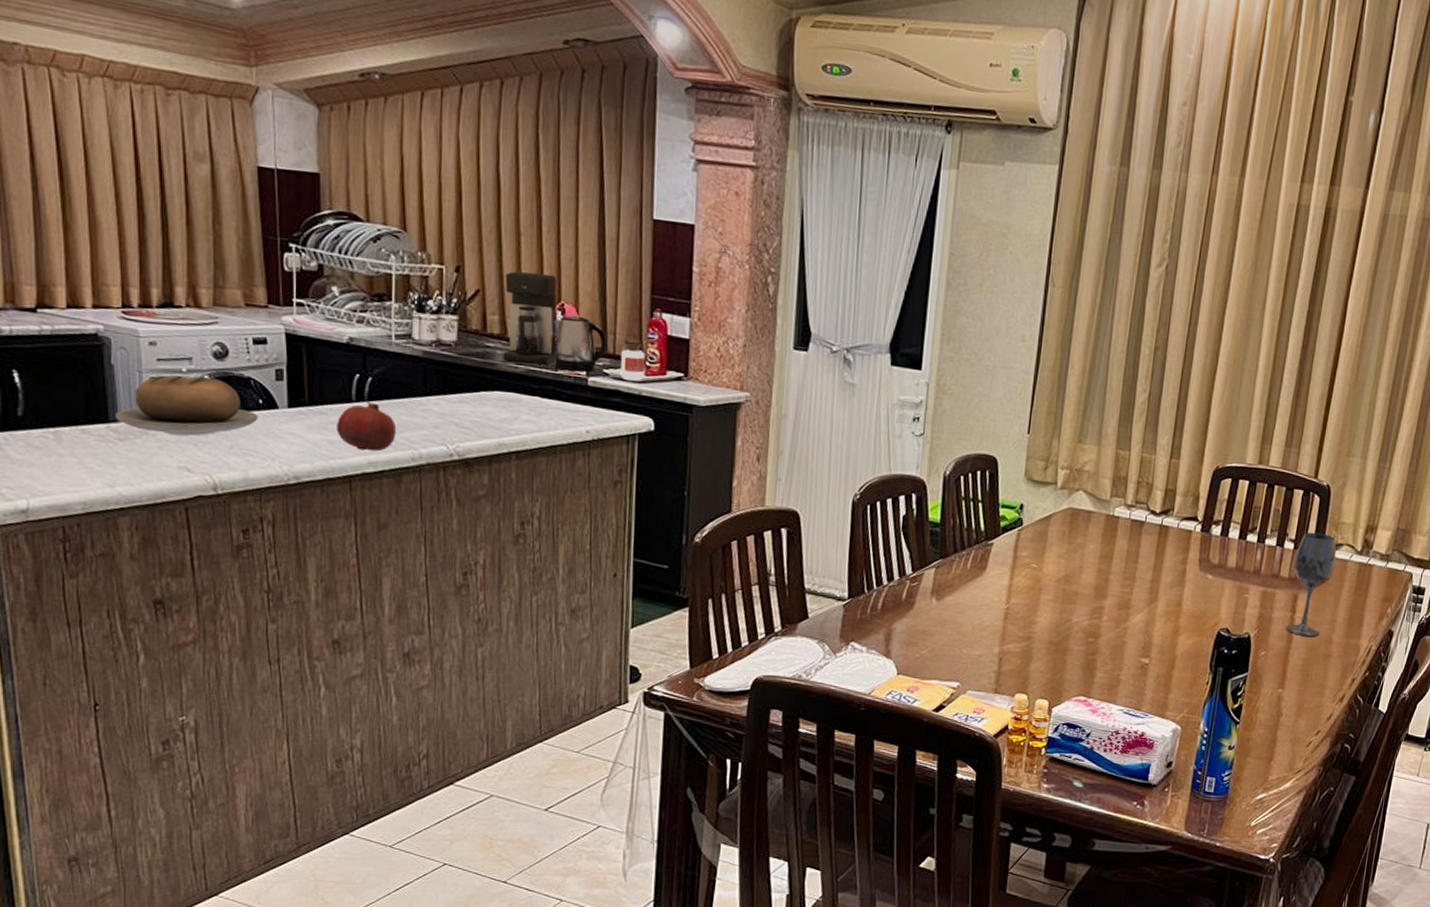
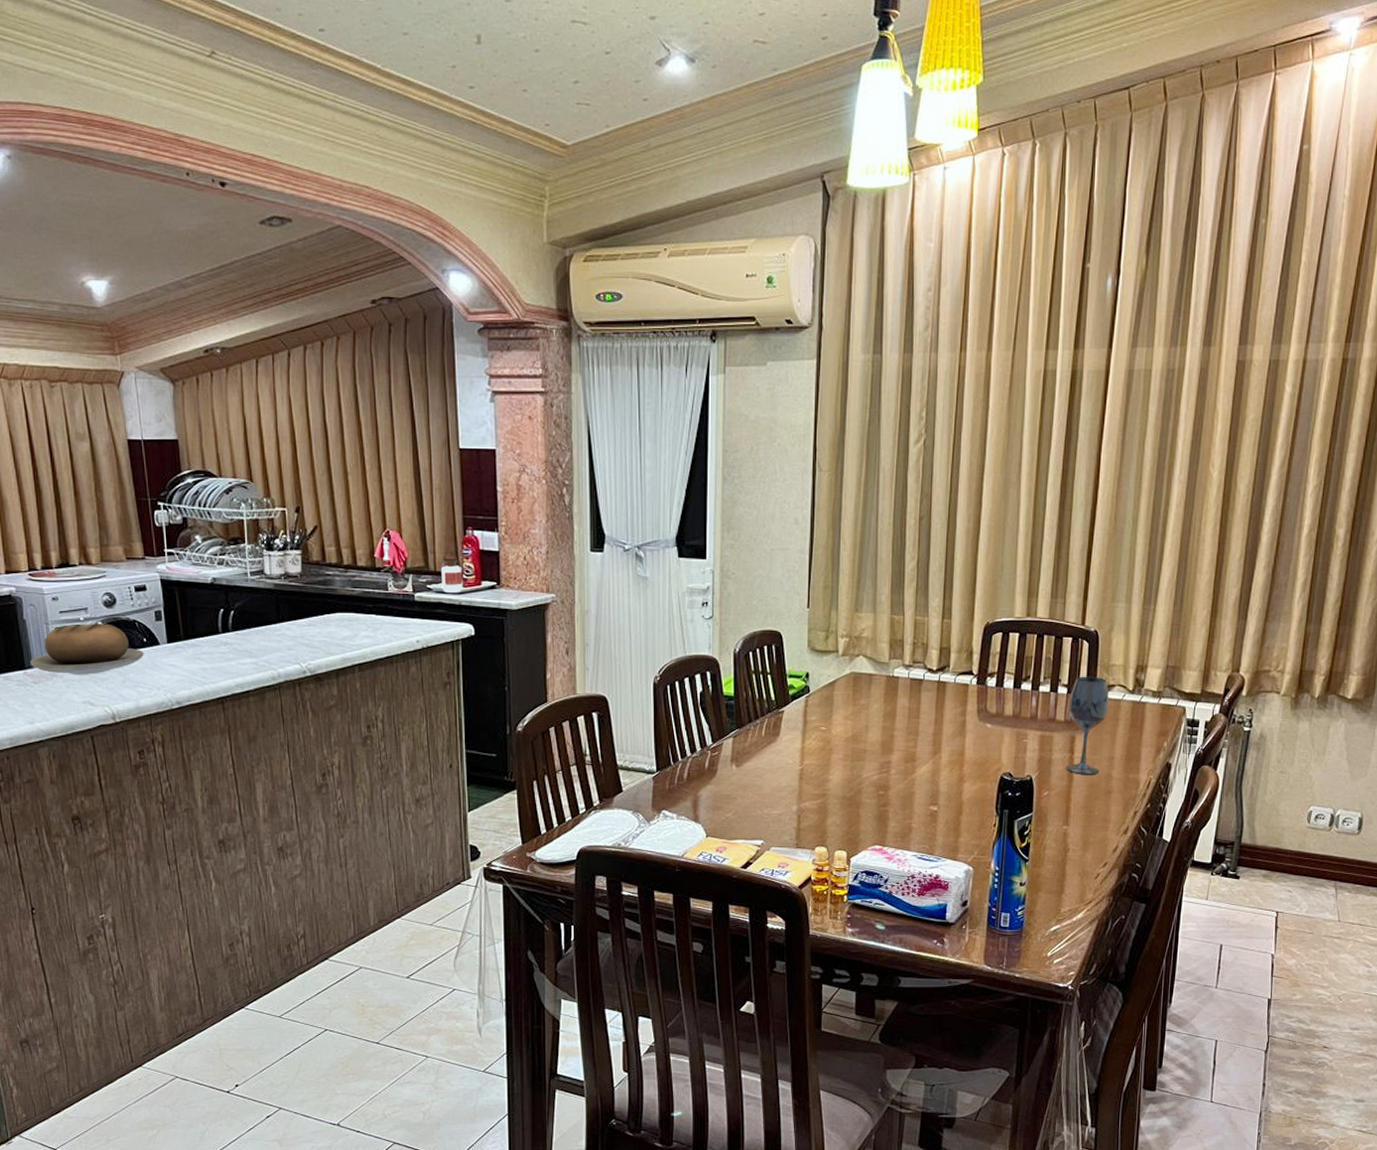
fruit: present [336,402,397,452] -> none [208,633,258,674]
coffee maker: present [503,271,557,365] -> none [337,506,387,586]
kettle: present [553,315,608,373] -> none [381,540,429,590]

